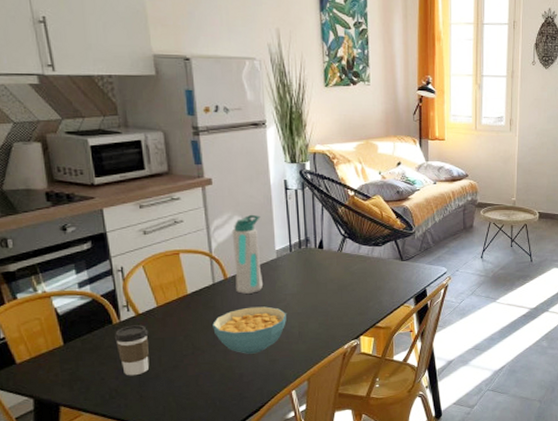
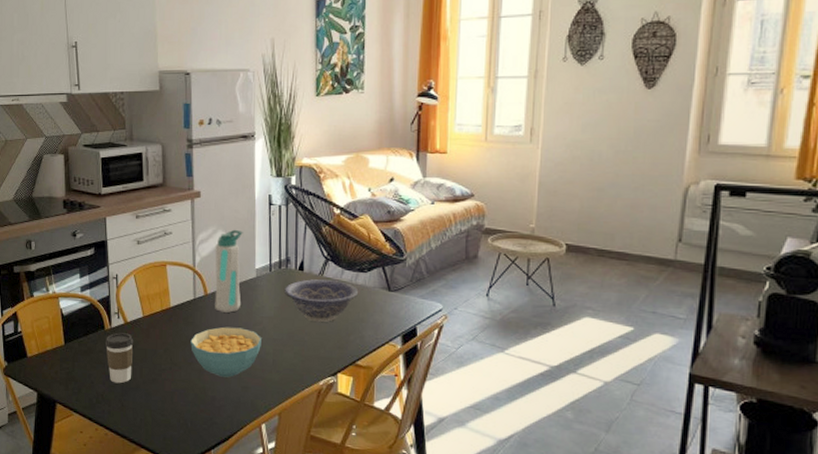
decorative bowl: none [305,255,375,294] -> present [283,279,359,323]

